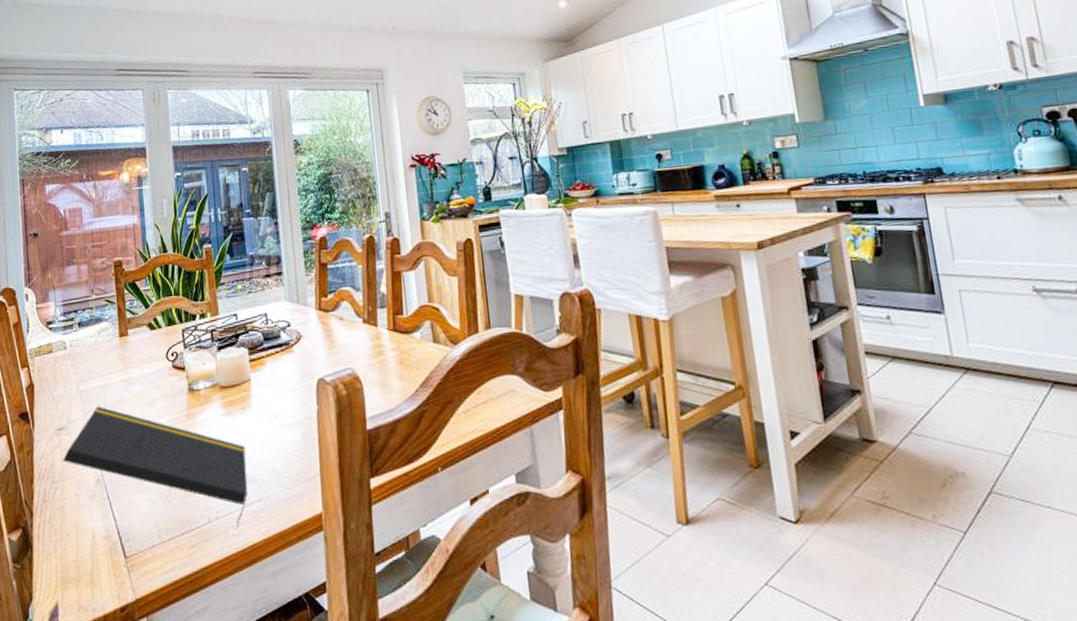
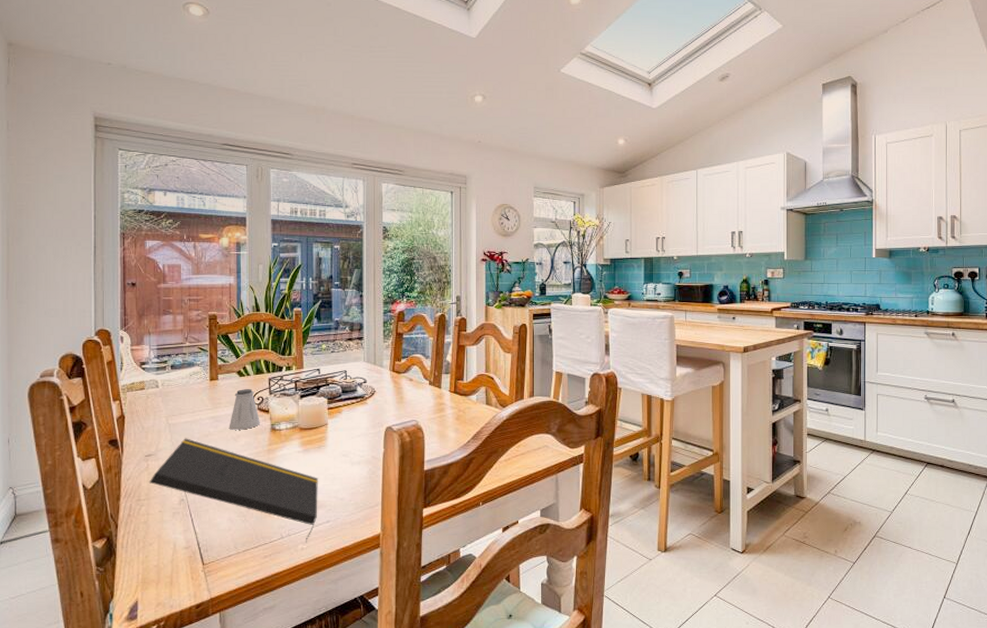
saltshaker: none [142,344,176,394] -> present [229,389,260,430]

